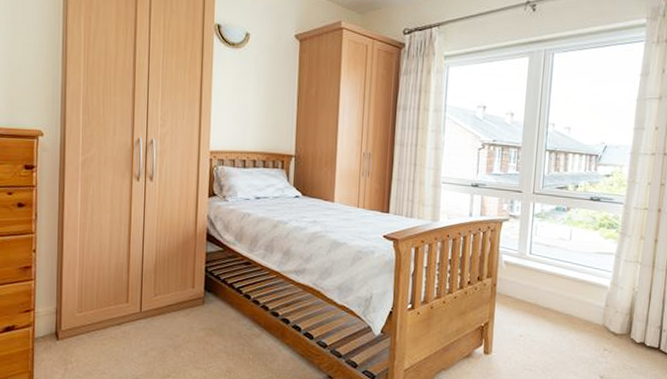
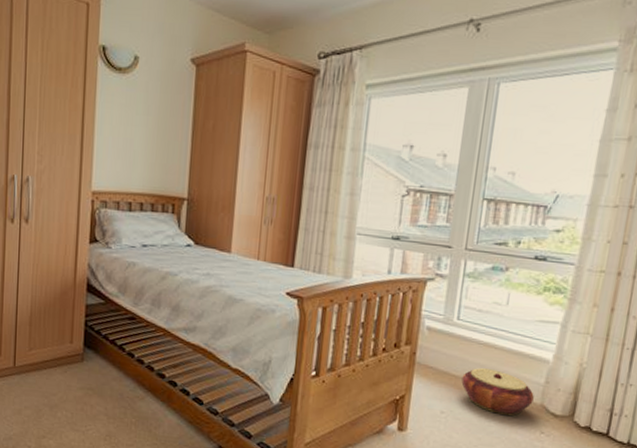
woven basket: none [536,295,597,336] -> present [461,368,534,416]

